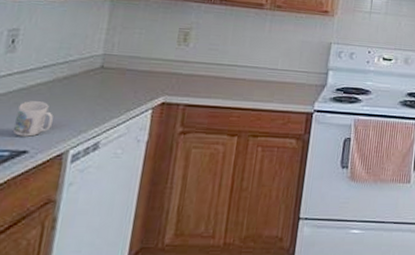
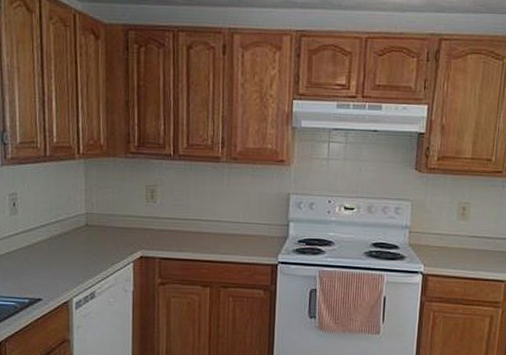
mug: present [12,101,54,137] -> none [27,256,56,287]

